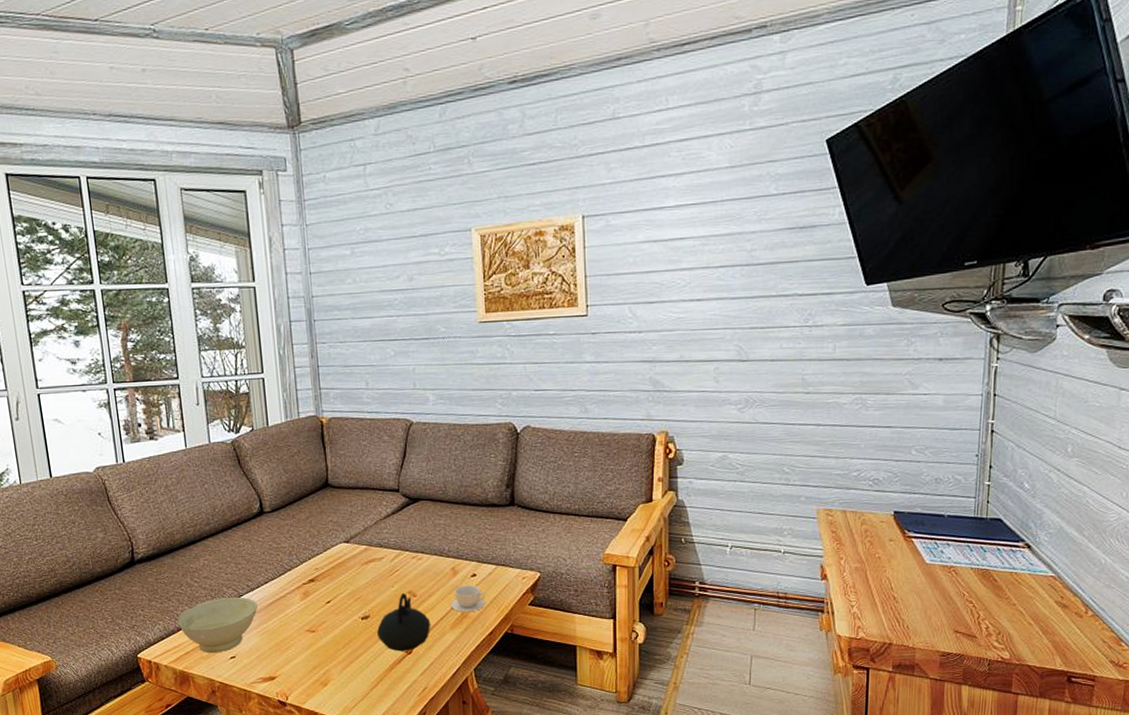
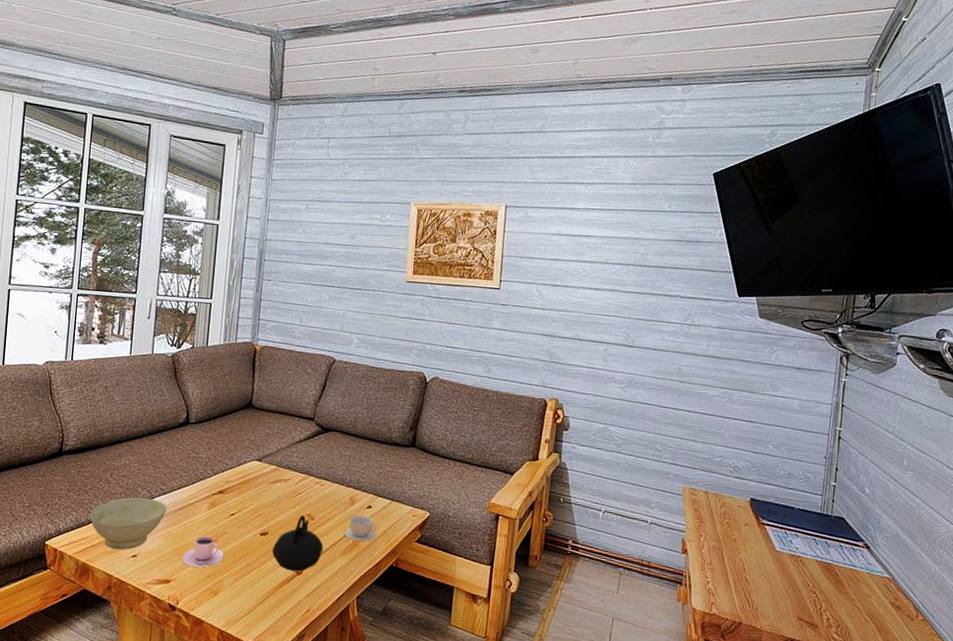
teacup: none [283,628,327,660] -> present [182,536,224,568]

